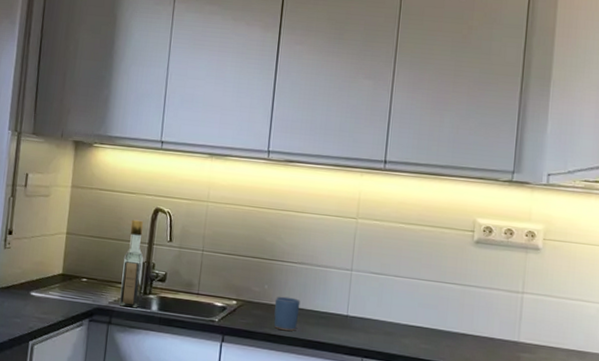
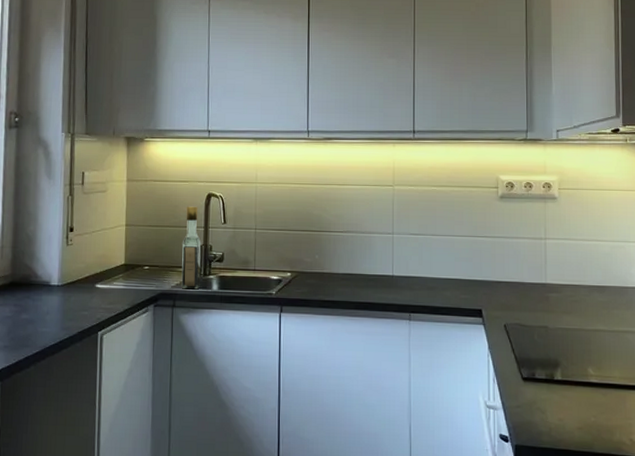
mug: present [274,296,301,331] -> none [326,264,349,295]

